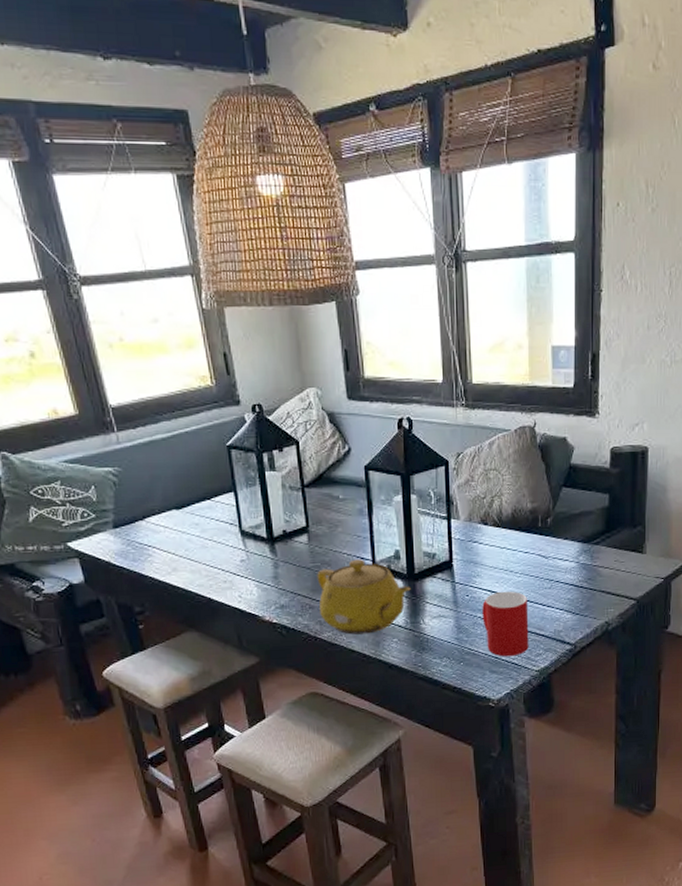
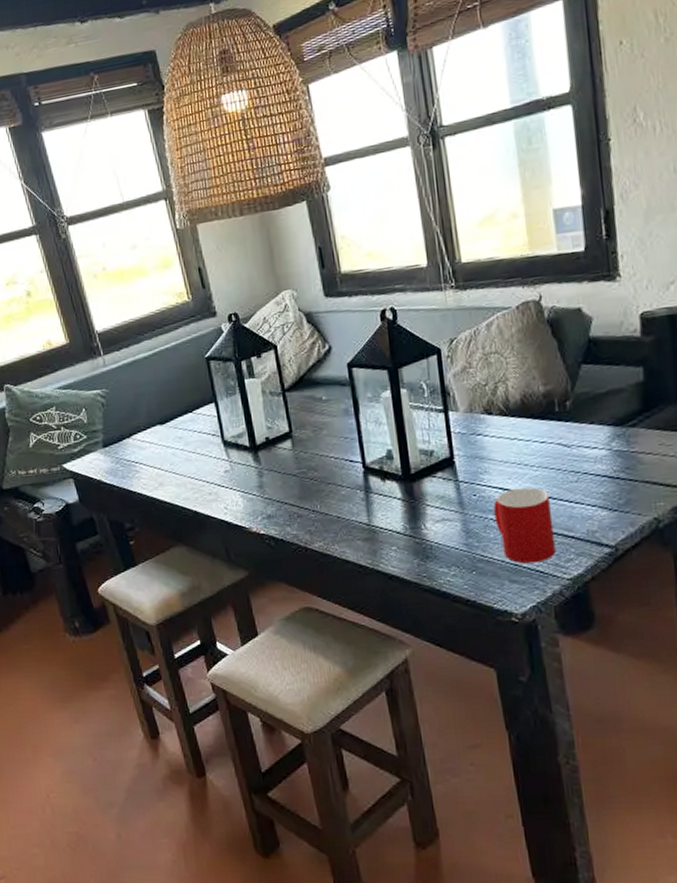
teapot: present [317,559,411,635] -> none [303,462,408,544]

